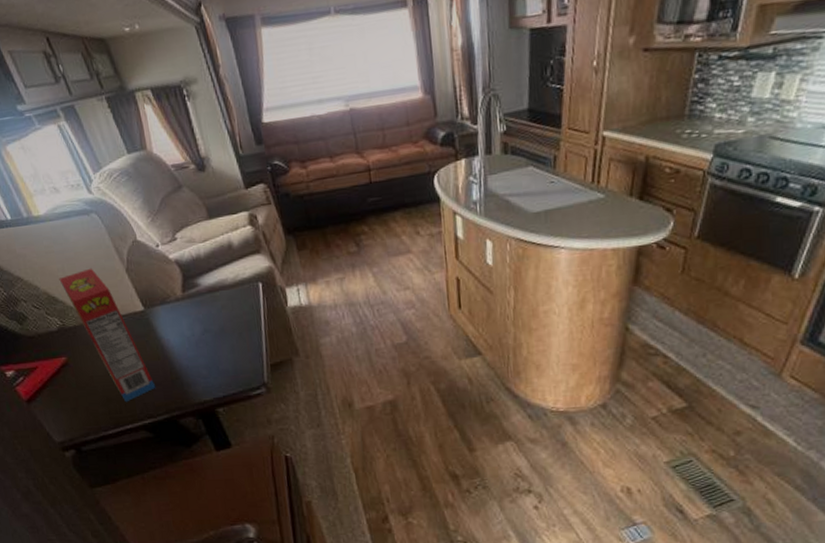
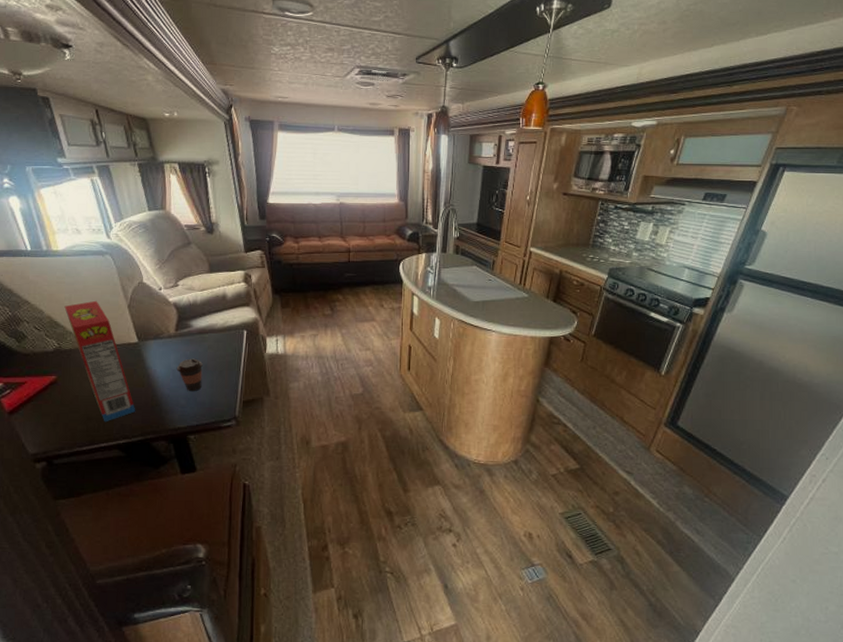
coffee cup: none [191,321,222,360] -> present [176,358,203,392]

